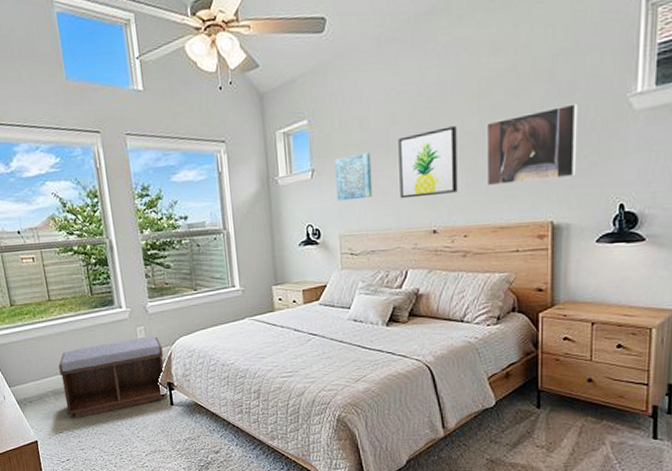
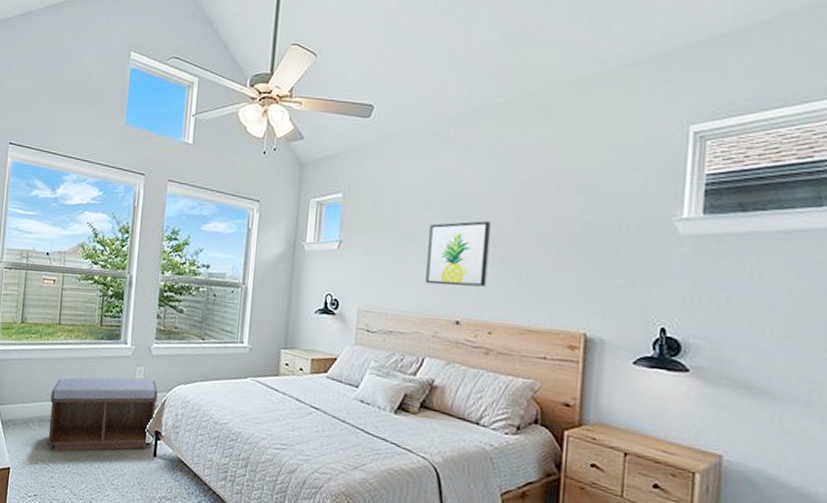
wall art: present [334,152,373,201] -> none [360,233,401,277]
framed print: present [486,103,578,187] -> none [517,218,619,292]

